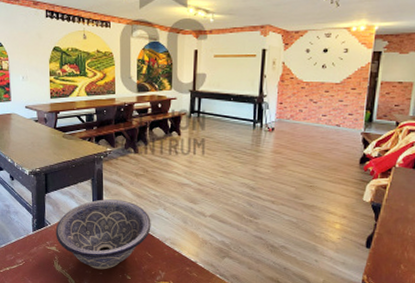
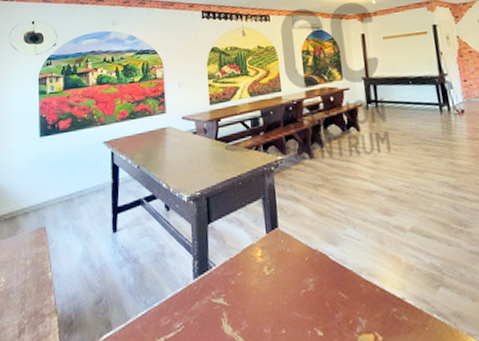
decorative bowl: present [55,199,151,270] -> none [222,221,341,326]

